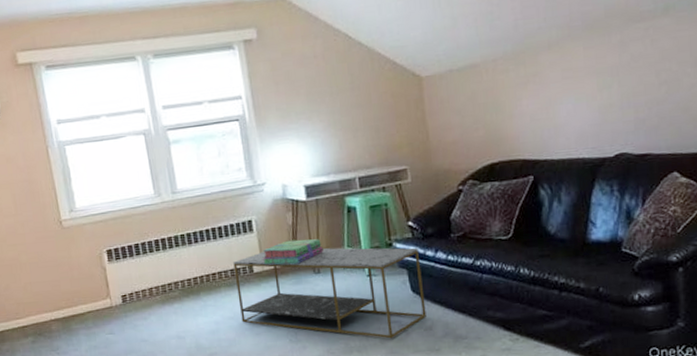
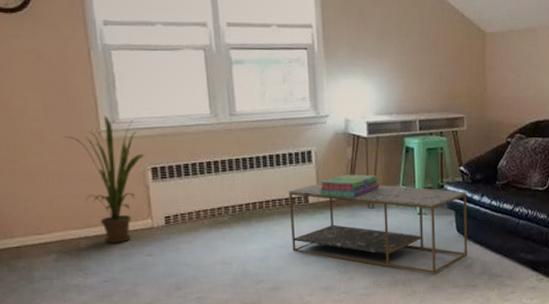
house plant: none [32,206,101,324] -> present [64,116,145,243]

